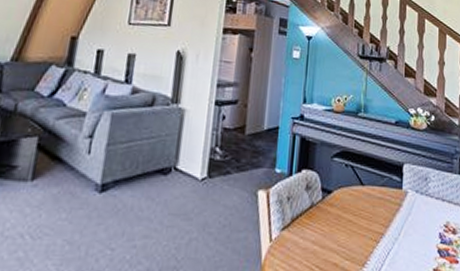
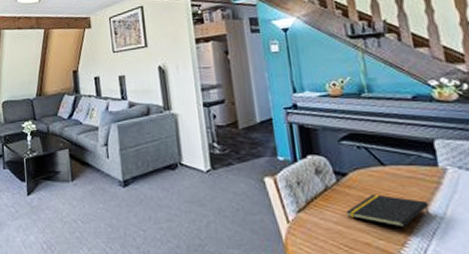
notepad: none [324,214,389,248] -> present [346,195,431,228]

